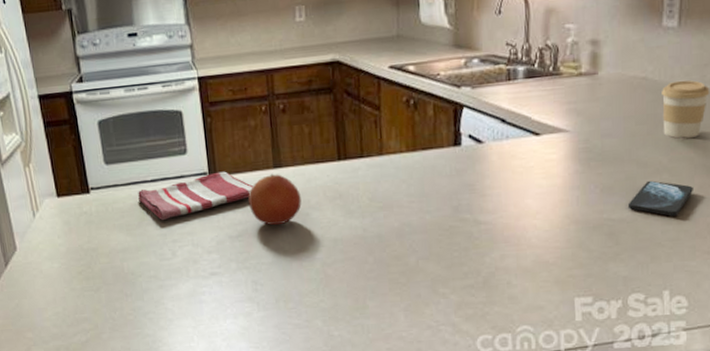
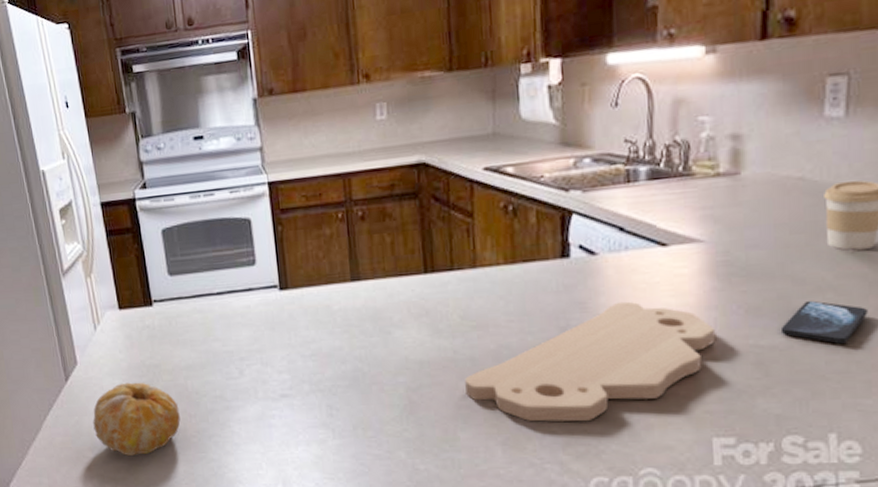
fruit: none [32,265,117,335] -> present [93,382,181,456]
dish towel: present [138,171,254,220] -> none [203,284,329,336]
fruit: present [248,173,302,226] -> none [323,287,383,345]
cutting board: none [373,183,578,290] -> present [465,301,716,422]

